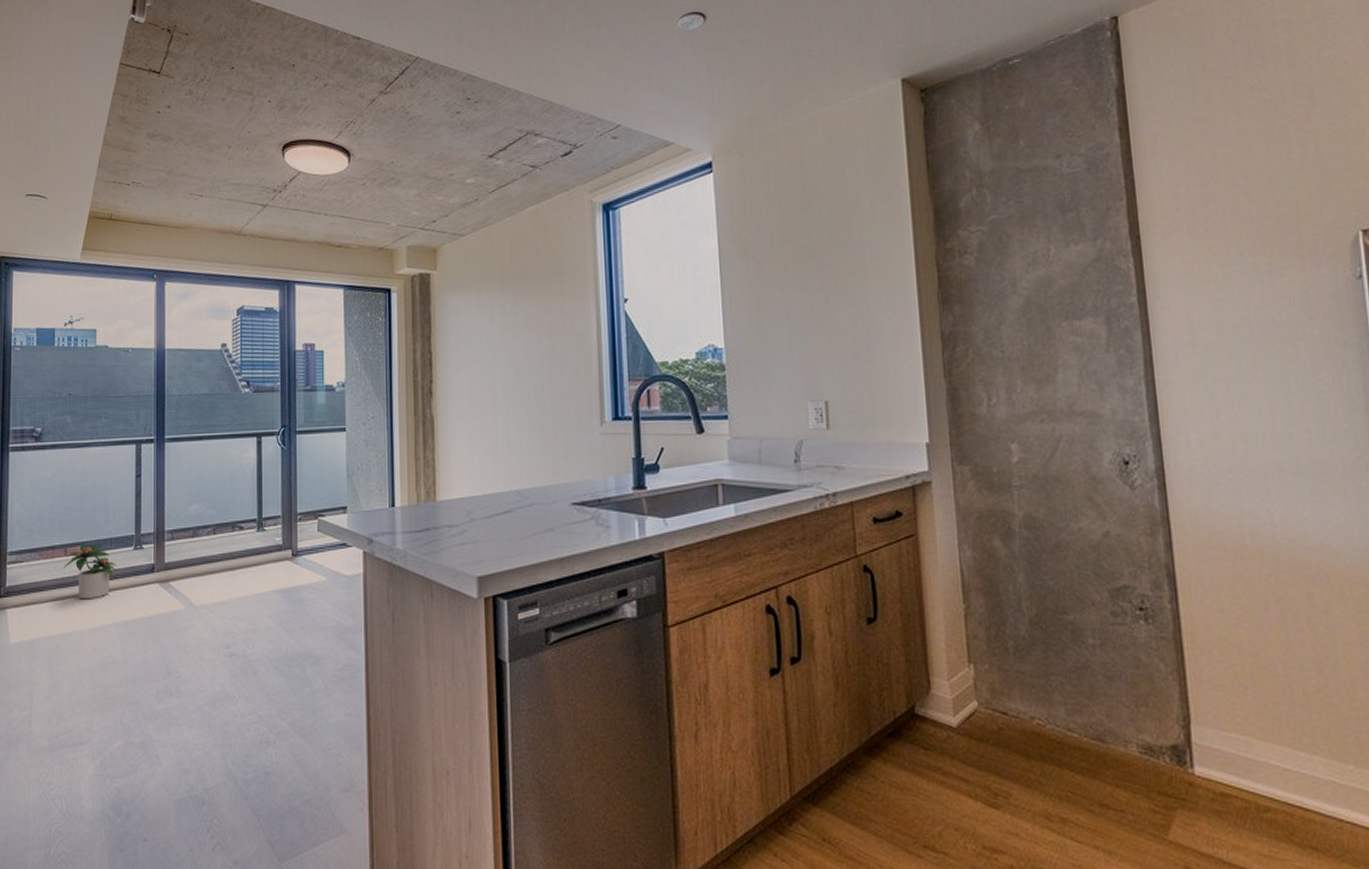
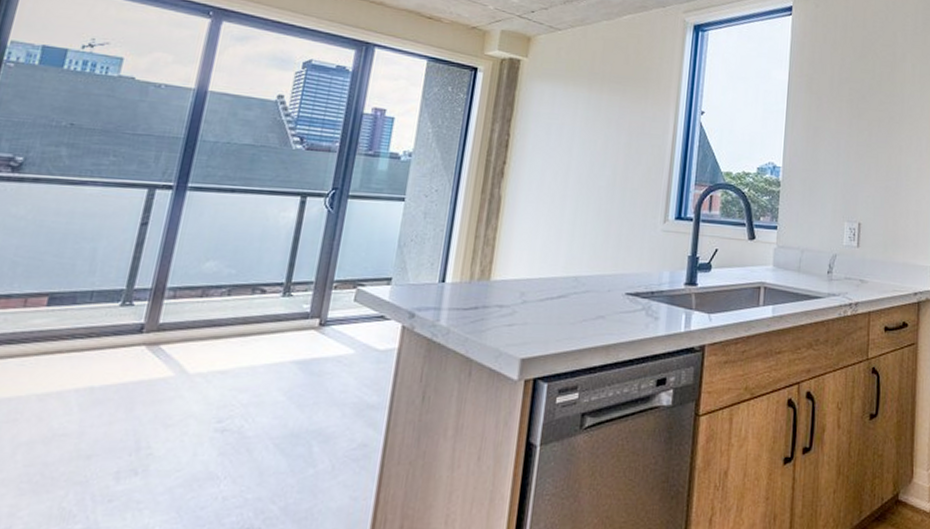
potted plant: present [63,542,117,600] -> none [18,295,95,360]

